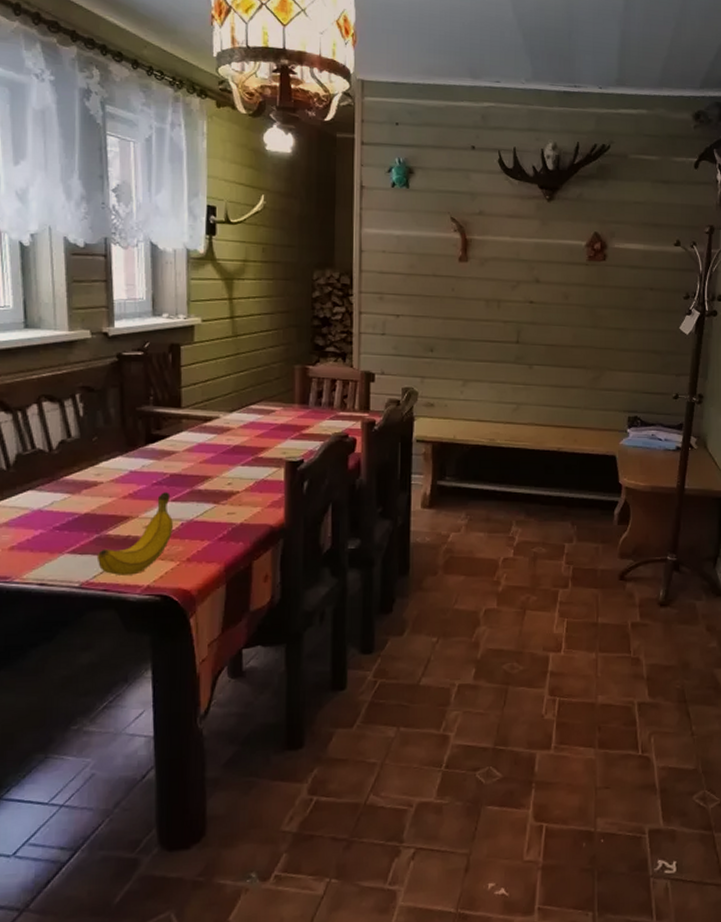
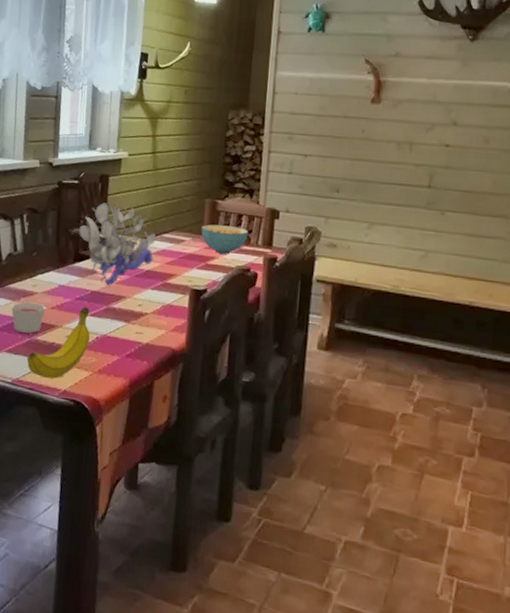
candle: none [70,494,115,529] -> present [11,301,46,334]
plant: none [139,374,244,466] -> present [71,202,158,286]
cereal bowl: none [292,392,344,422] -> present [201,224,248,254]

